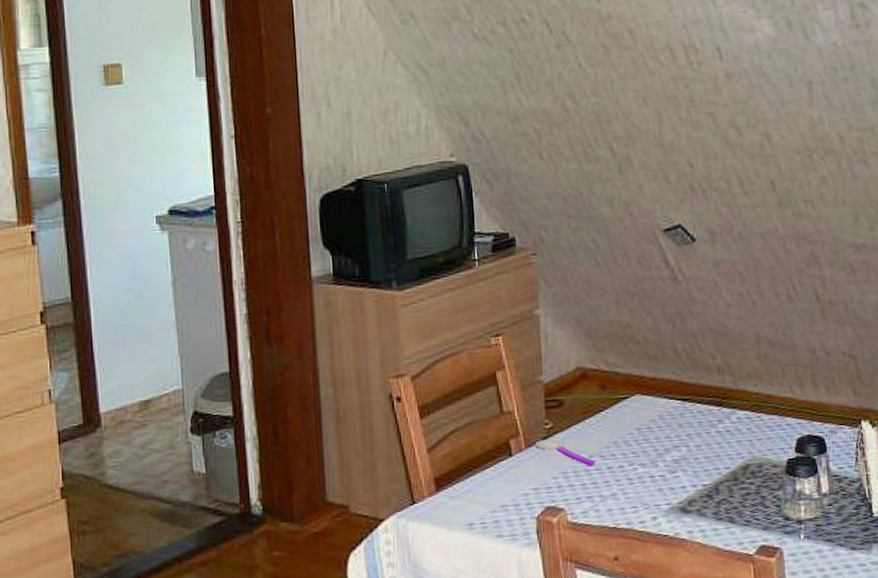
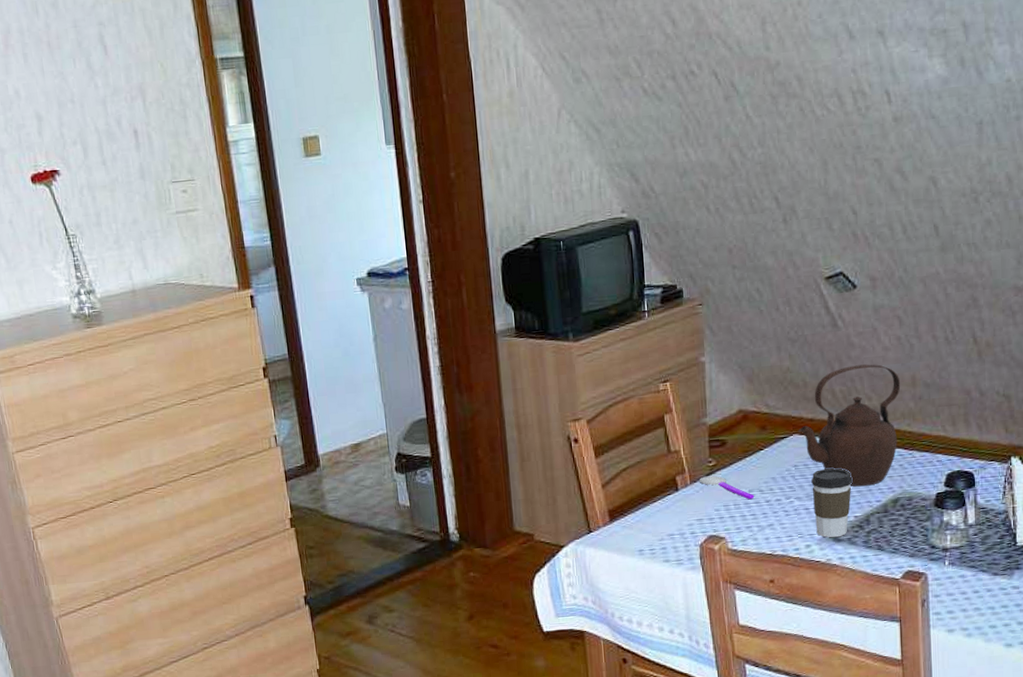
teapot: none [639,320,745,452] -> present [797,364,901,487]
coffee cup: none [656,432,700,509] -> present [811,468,853,538]

